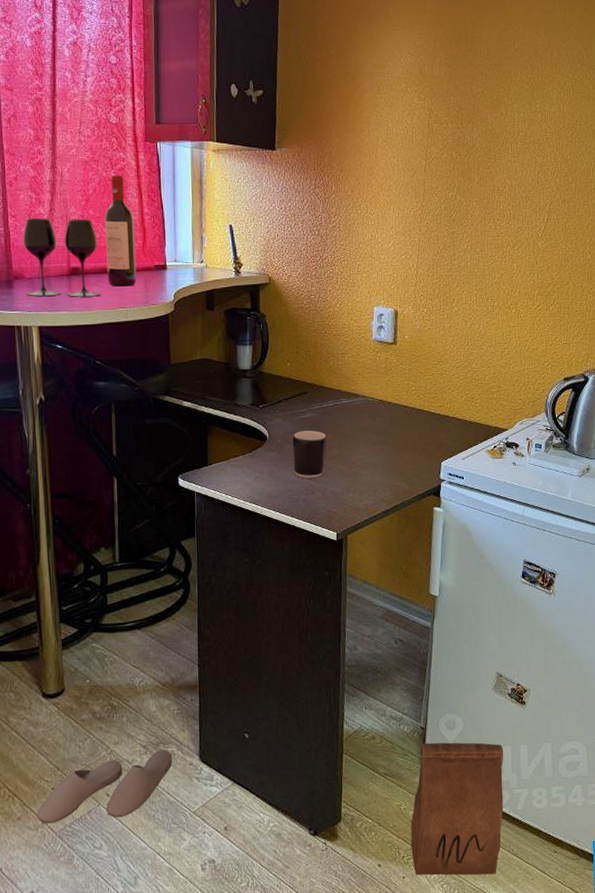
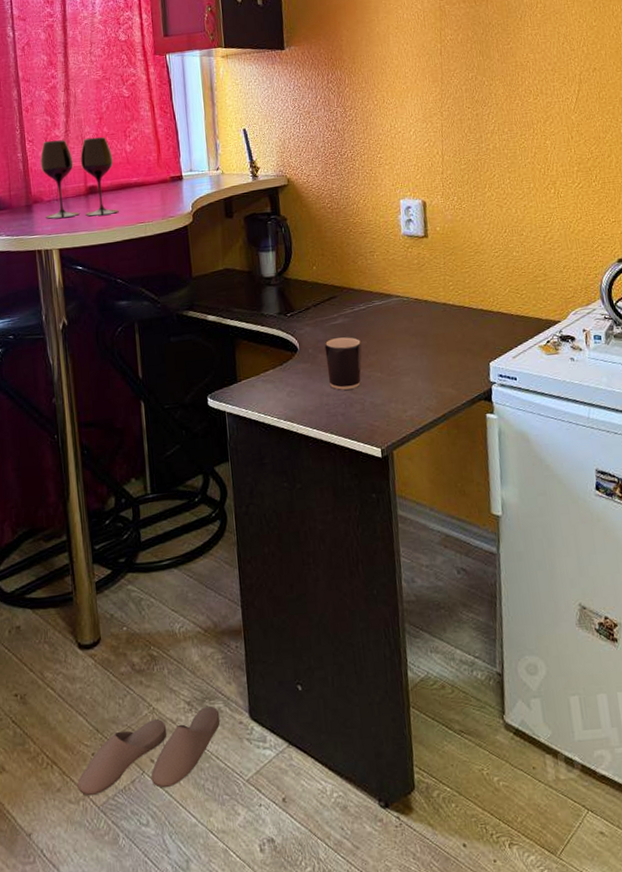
wine bottle: present [104,175,137,287] -> none [118,90,154,202]
paper bag: present [411,742,504,875] -> none [496,690,608,858]

